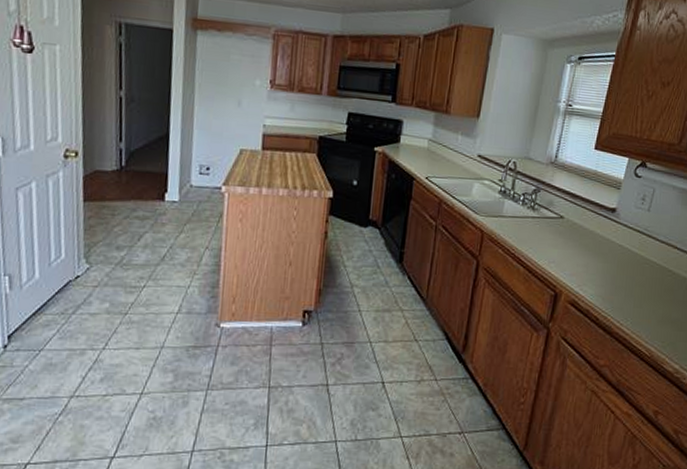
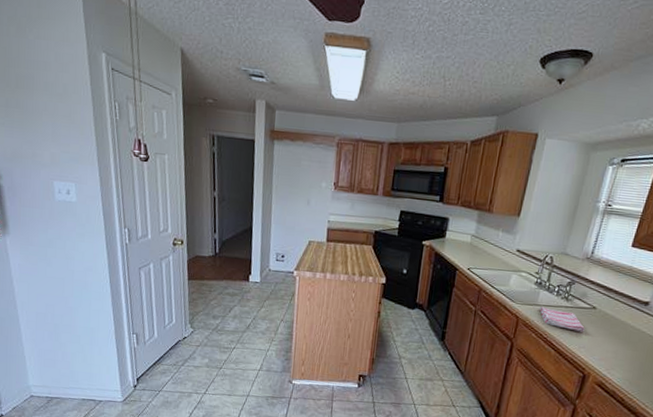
dish towel: none [505,218,553,245] -> present [540,307,585,332]

